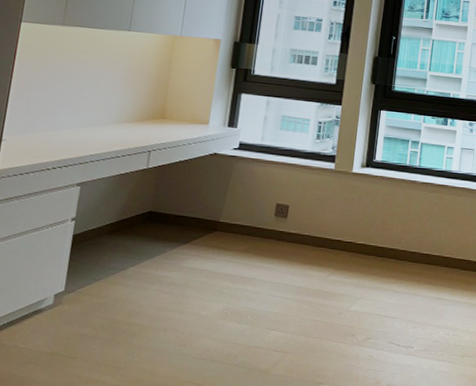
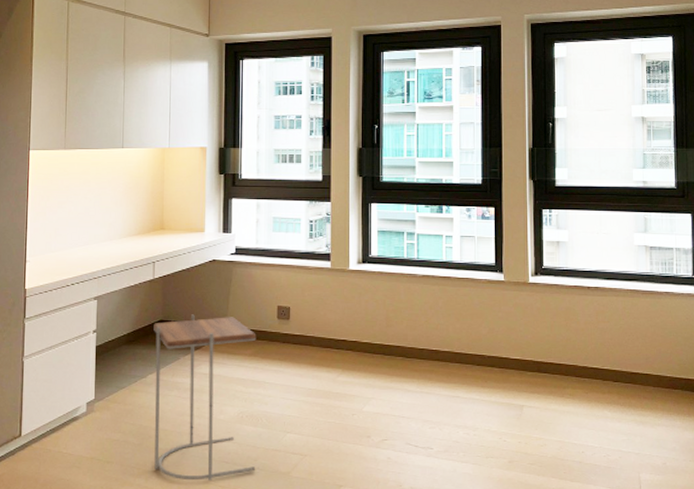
side table: none [124,207,251,378] -> present [154,314,256,481]

